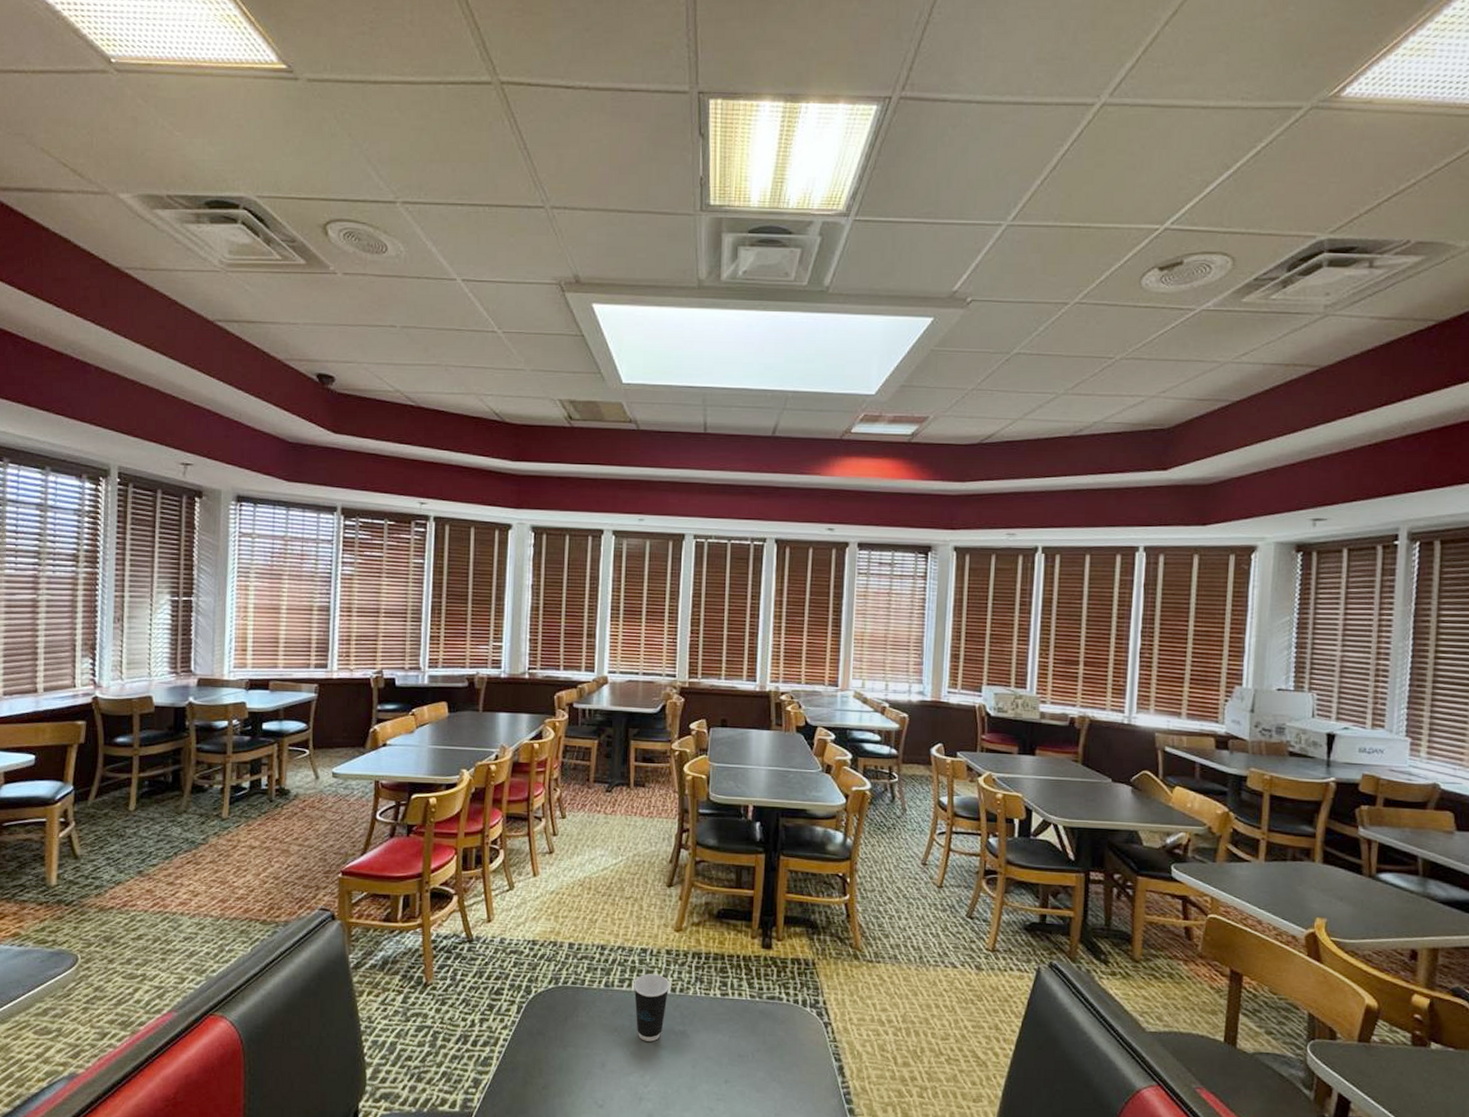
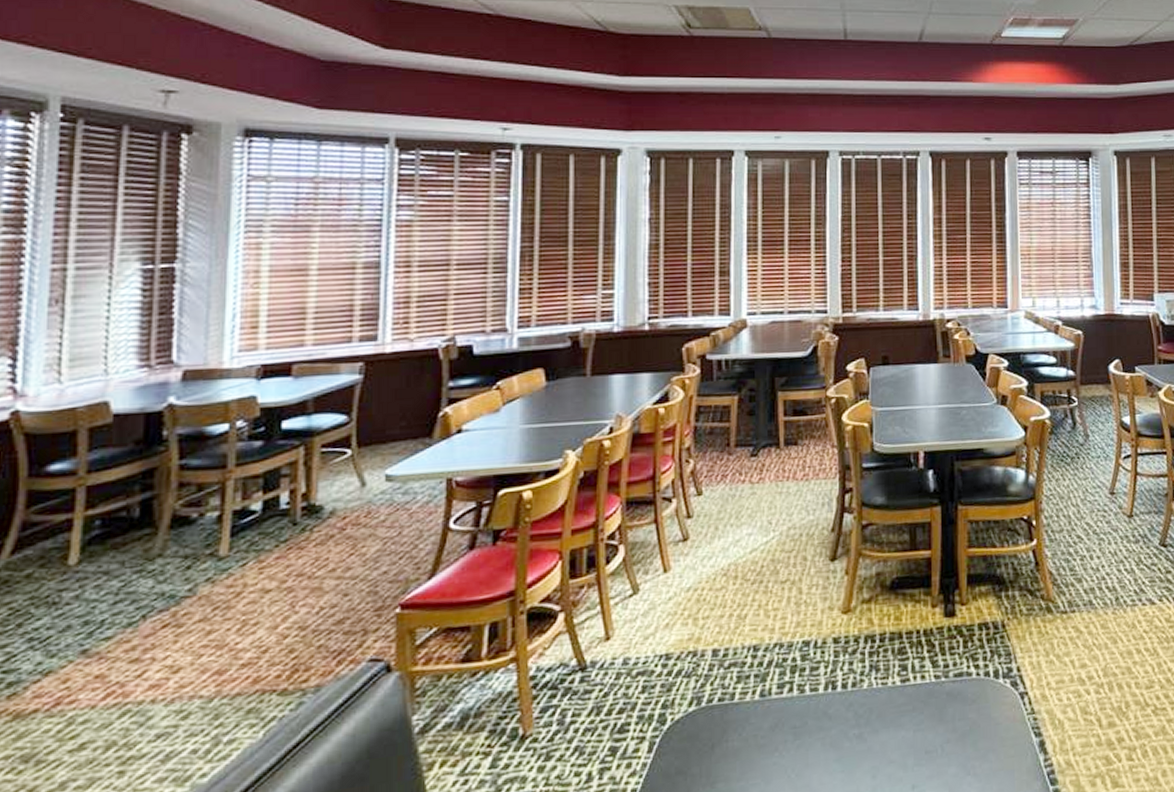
dixie cup: present [633,974,670,1042] -> none [795,670,840,757]

